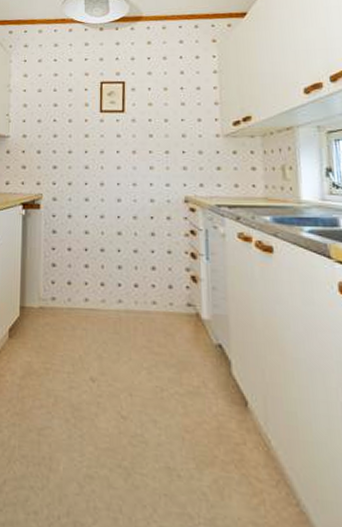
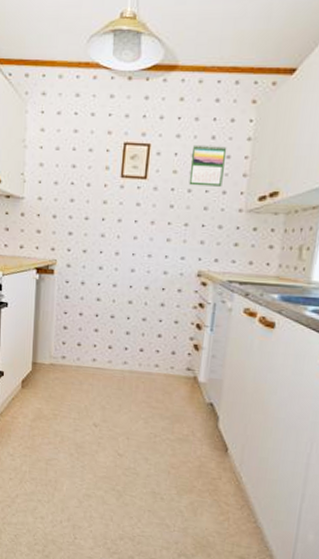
calendar: none [164,79,196,116] -> present [189,144,227,187]

